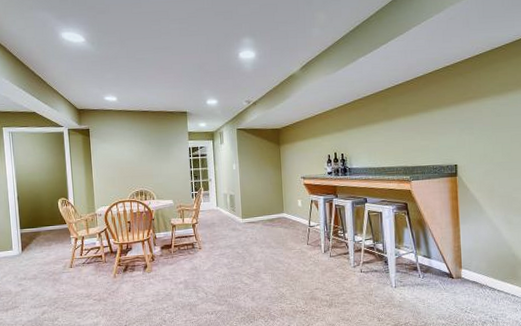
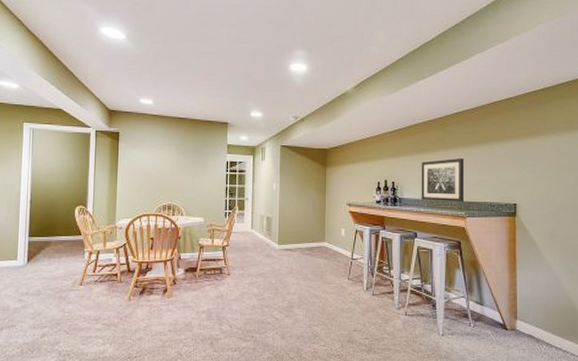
wall art: none [367,126,409,169] -> present [421,157,465,203]

